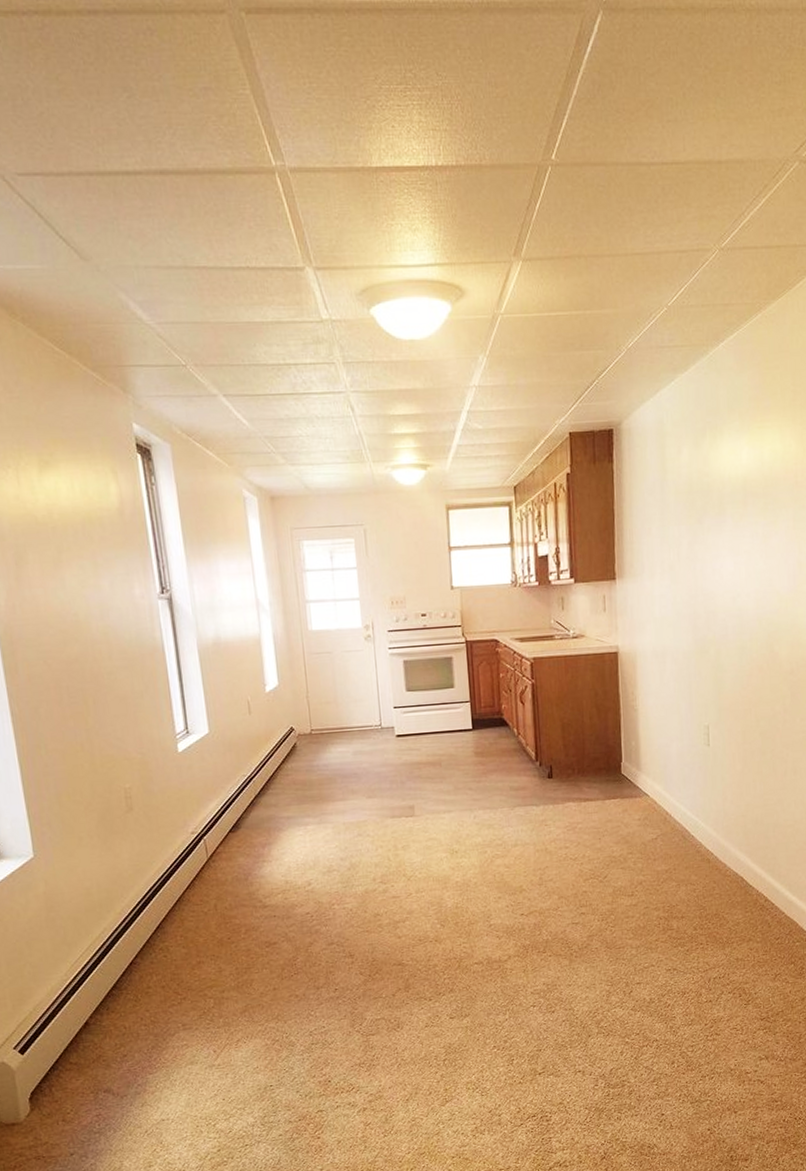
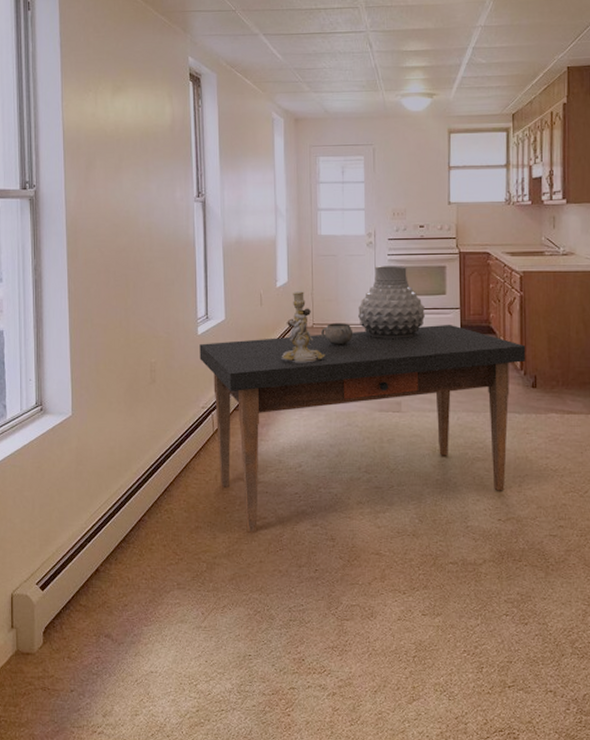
dining table: none [181,718,541,961] -> present [199,324,526,533]
candlestick: none [278,695,328,775] -> present [281,291,326,363]
decorative bowl: none [321,726,357,751] -> present [321,323,354,345]
vase: none [360,659,433,740] -> present [357,266,425,338]

